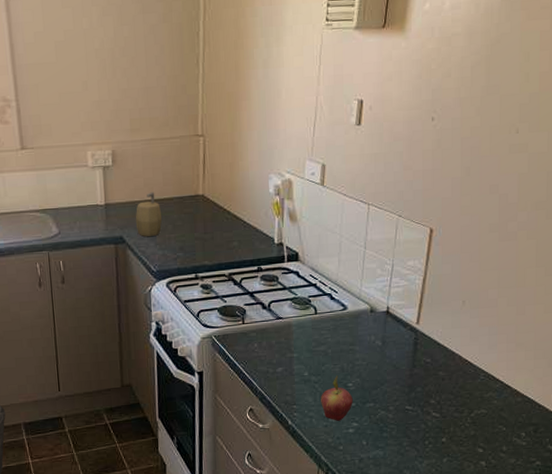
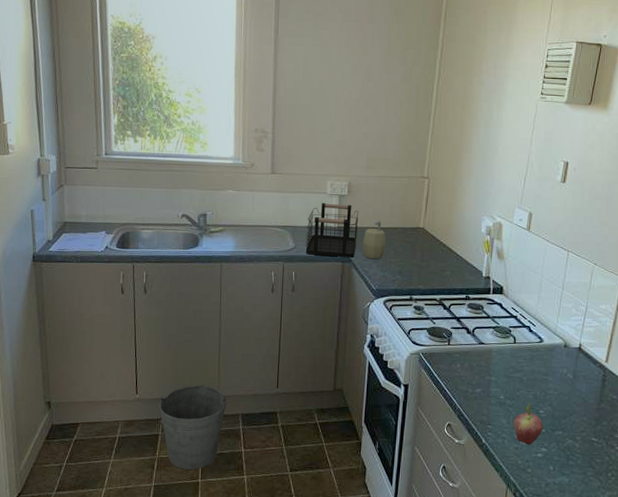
dish rack: none [69,177,129,240] -> present [305,203,359,258]

